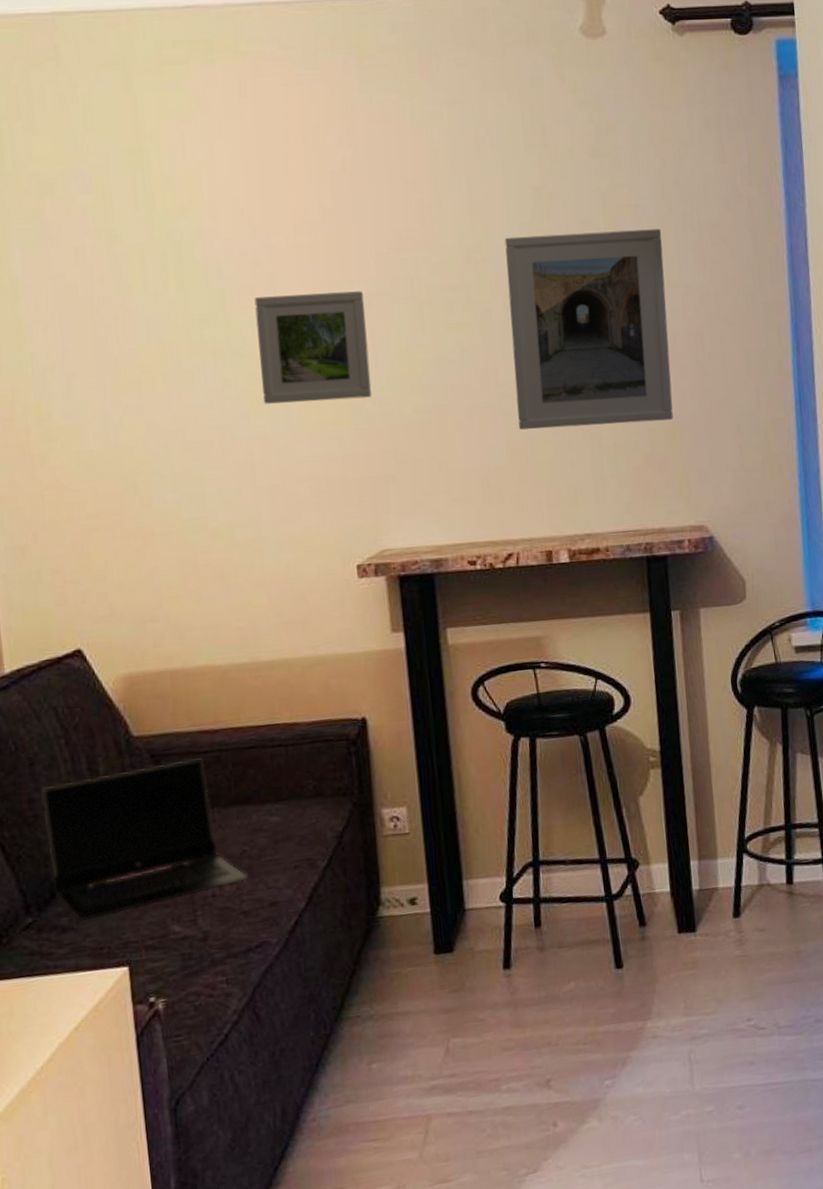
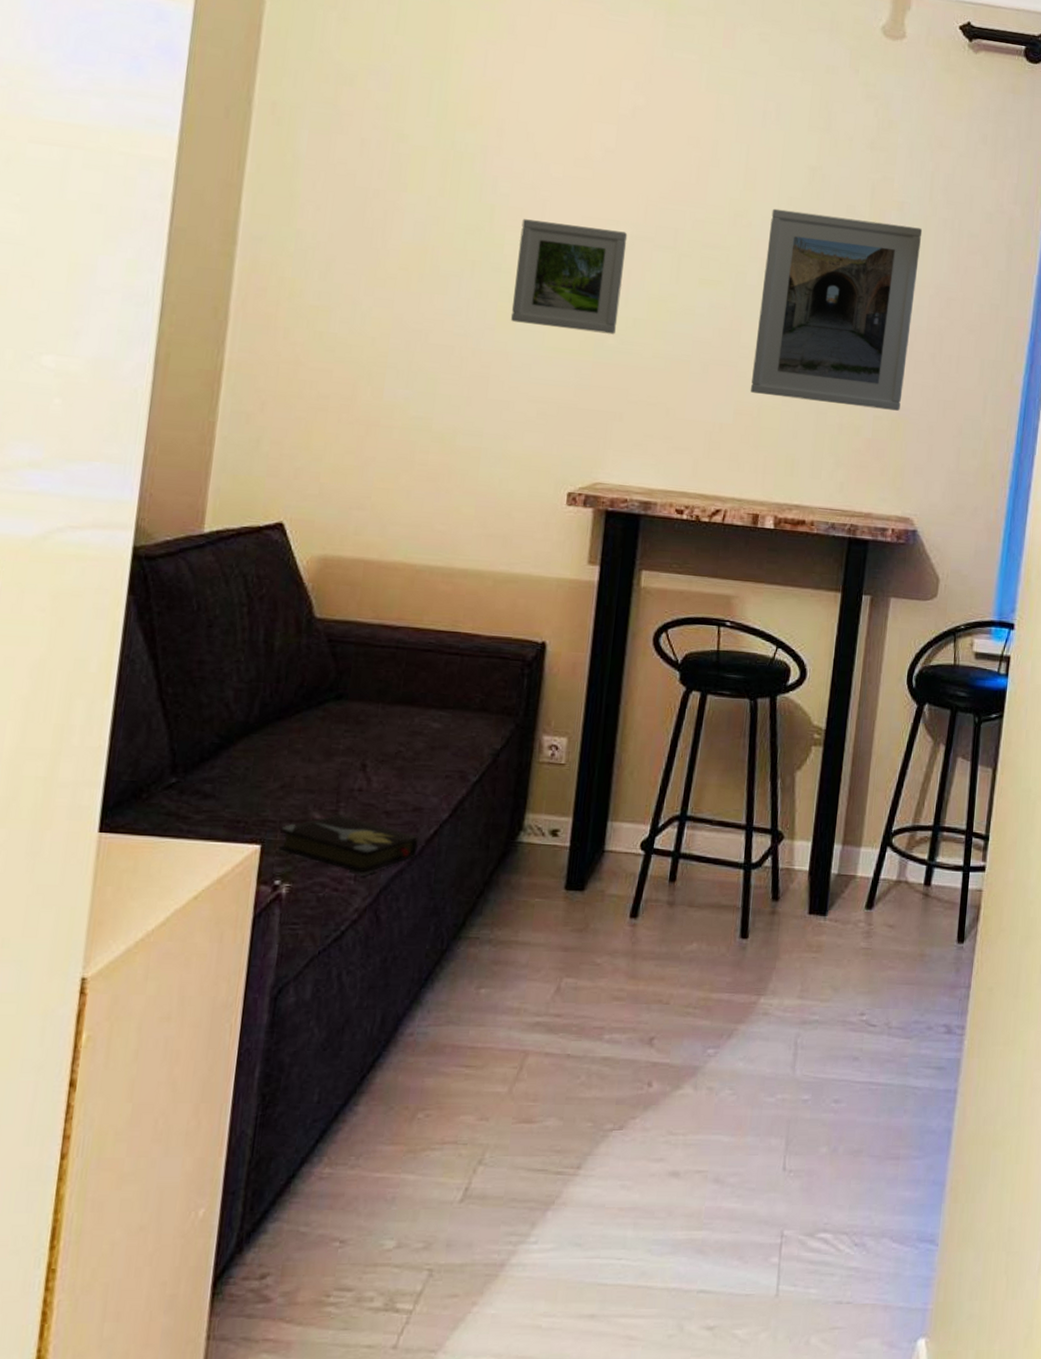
laptop computer: present [41,758,249,922] -> none [204,650,399,792]
hardback book: none [144,922,283,979] -> present [278,814,420,876]

